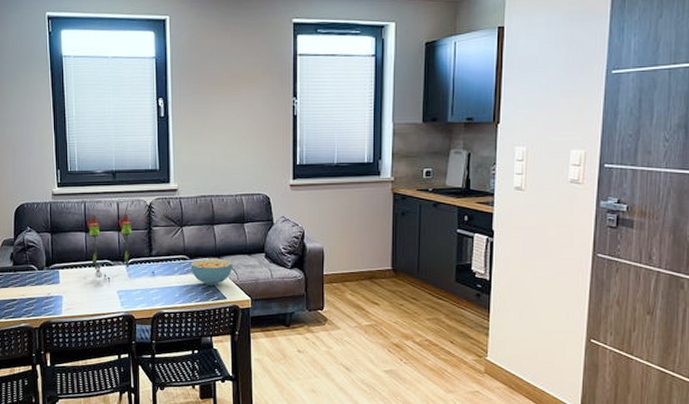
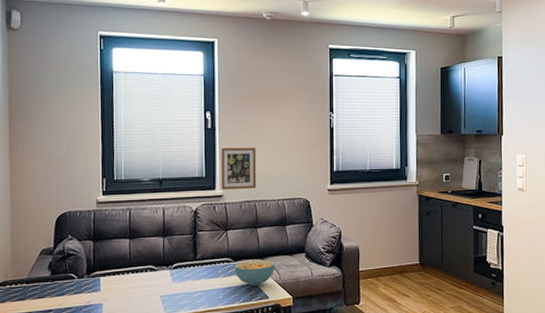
flower: present [87,213,154,282] -> none [132,219,199,288]
picture frame: none [175,137,213,184] -> present [221,147,257,190]

